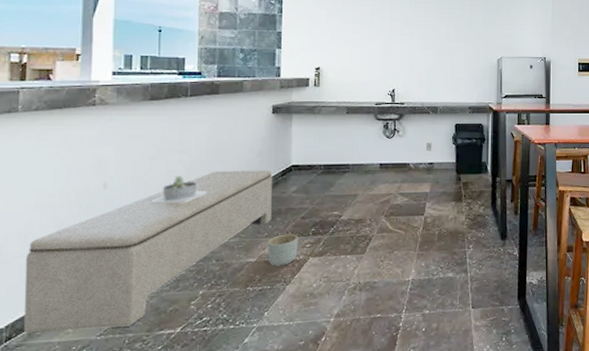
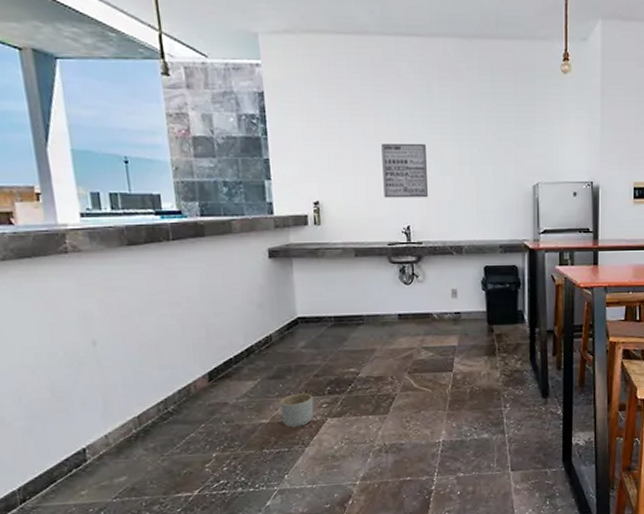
bench: present [23,170,272,334] -> none [23,323,281,496]
succulent planter: present [150,175,207,204] -> none [146,330,206,362]
wall art: none [375,23,412,67] -> present [381,144,428,198]

